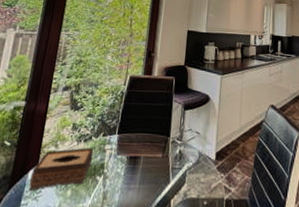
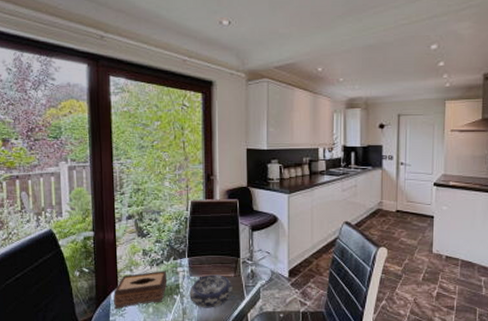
decorative bowl: none [113,154,159,193] -> present [189,275,232,308]

